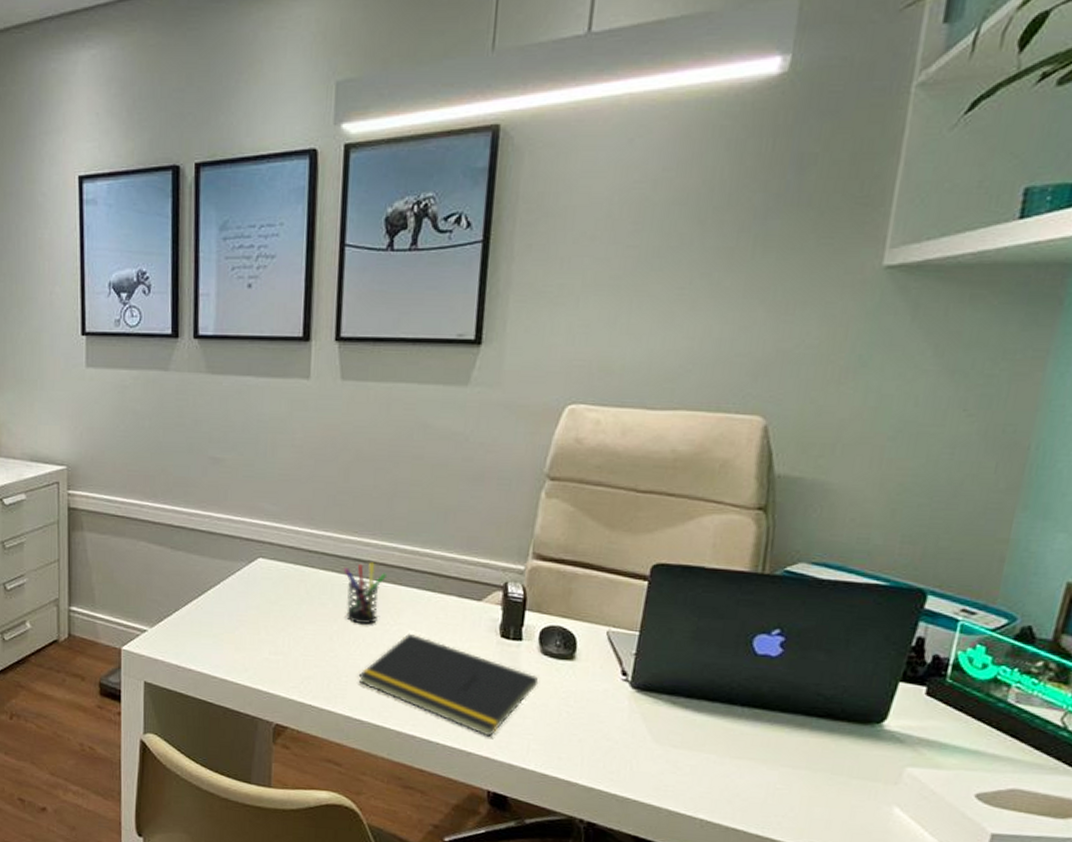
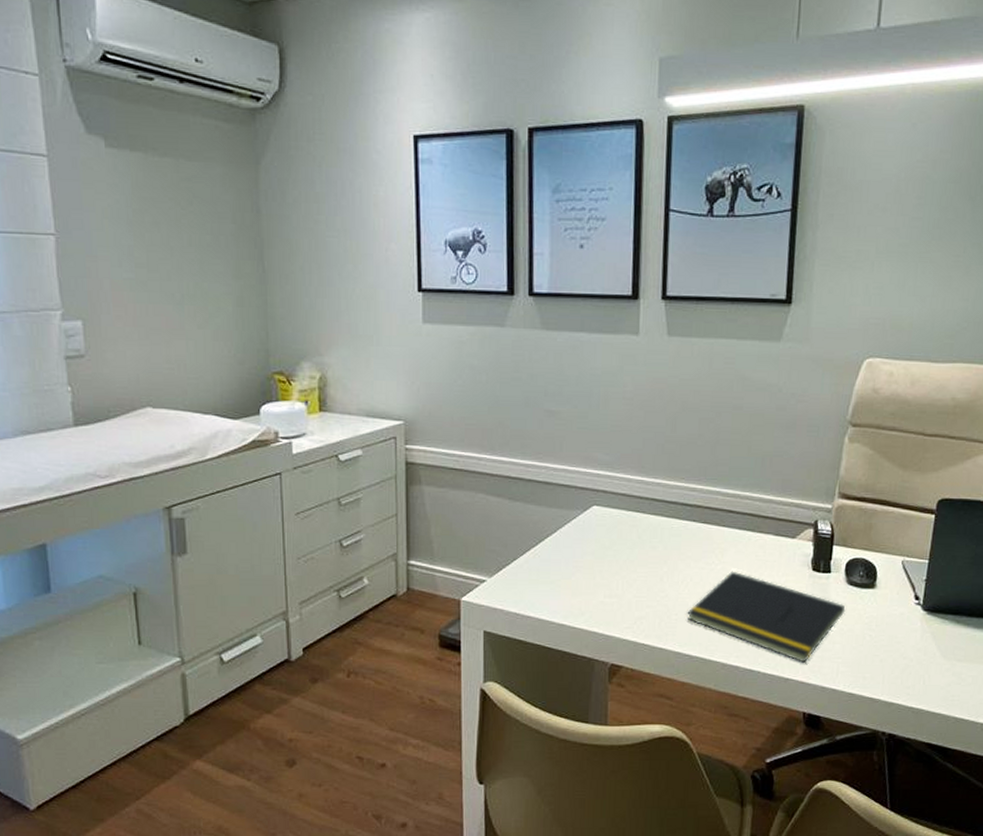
pen holder: present [343,562,388,625] -> none [672,506,712,565]

